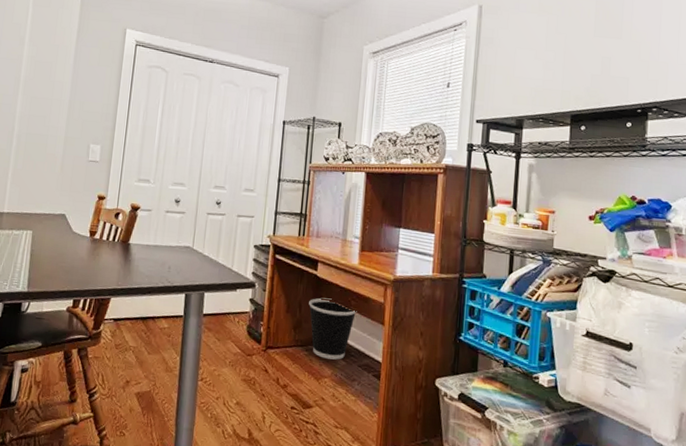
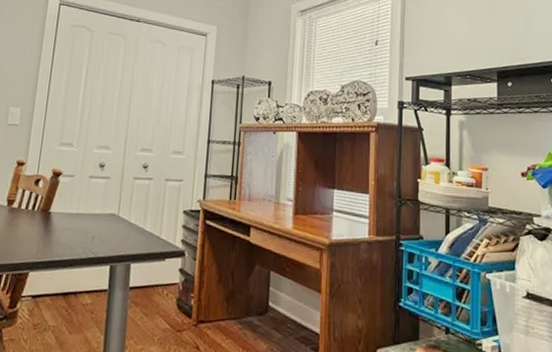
wastebasket: present [309,297,357,360] -> none [242,265,293,333]

